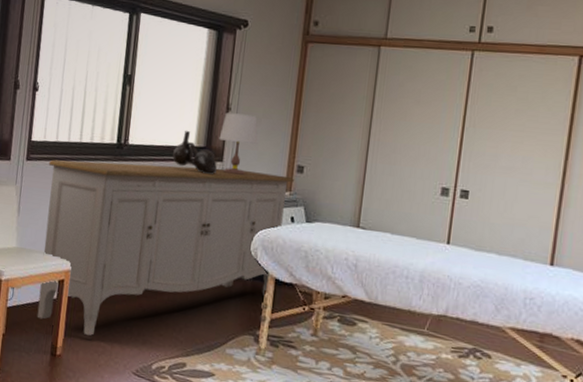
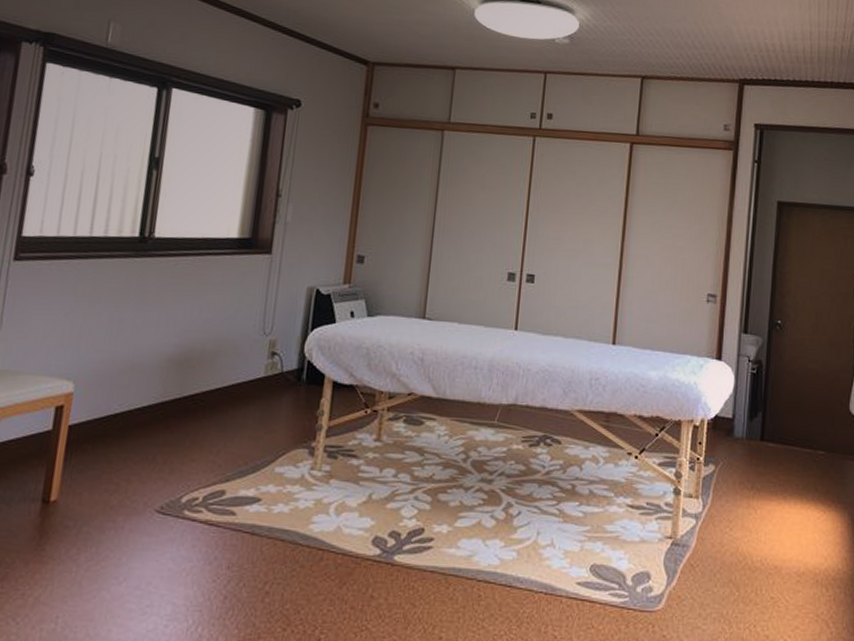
sideboard: present [37,159,294,336] -> none [23,258,354,471]
decorative vase: present [173,130,218,175] -> none [210,219,265,270]
table lamp: present [219,112,258,175] -> none [267,199,313,268]

